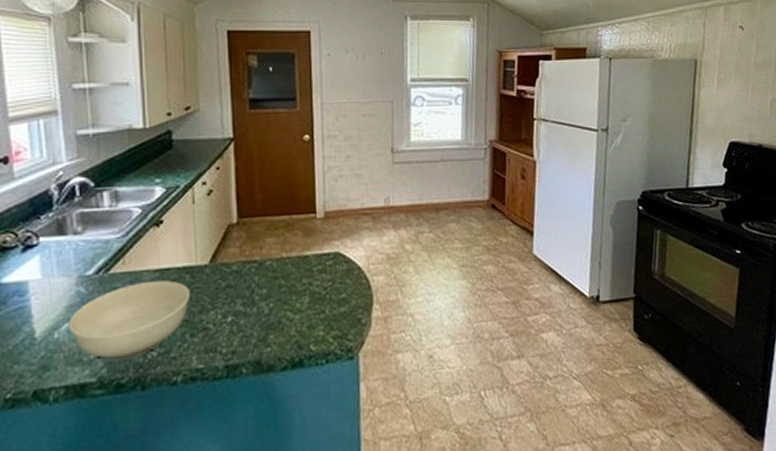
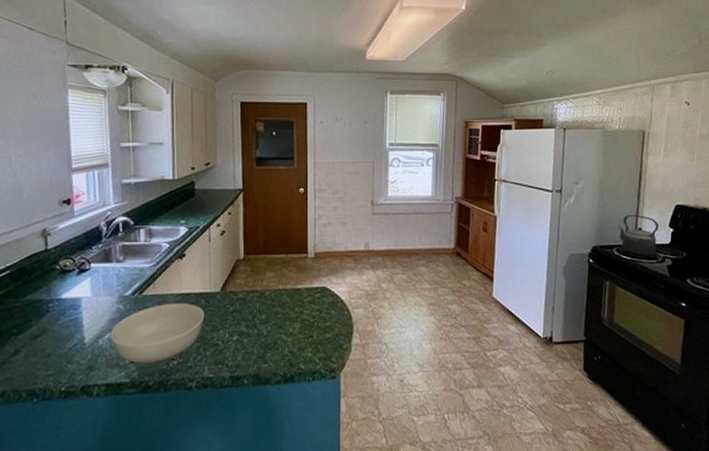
kettle: none [669,153,712,200] -> present [618,214,659,256]

